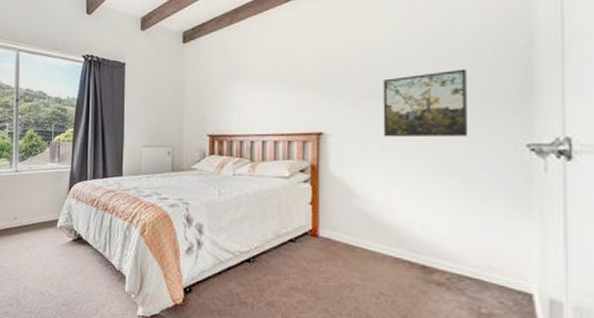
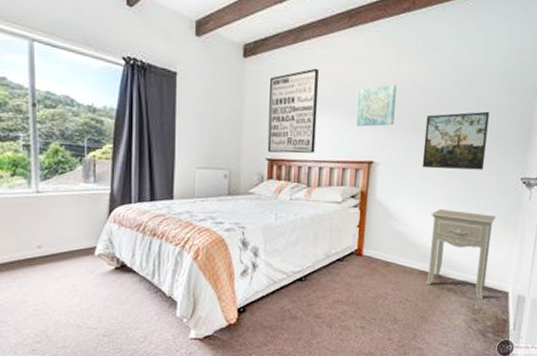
wall art: none [208,45,257,128] -> present [267,68,319,154]
wall art: none [300,51,343,97] -> present [356,84,397,127]
nightstand: none [402,184,495,301] -> present [426,209,496,300]

